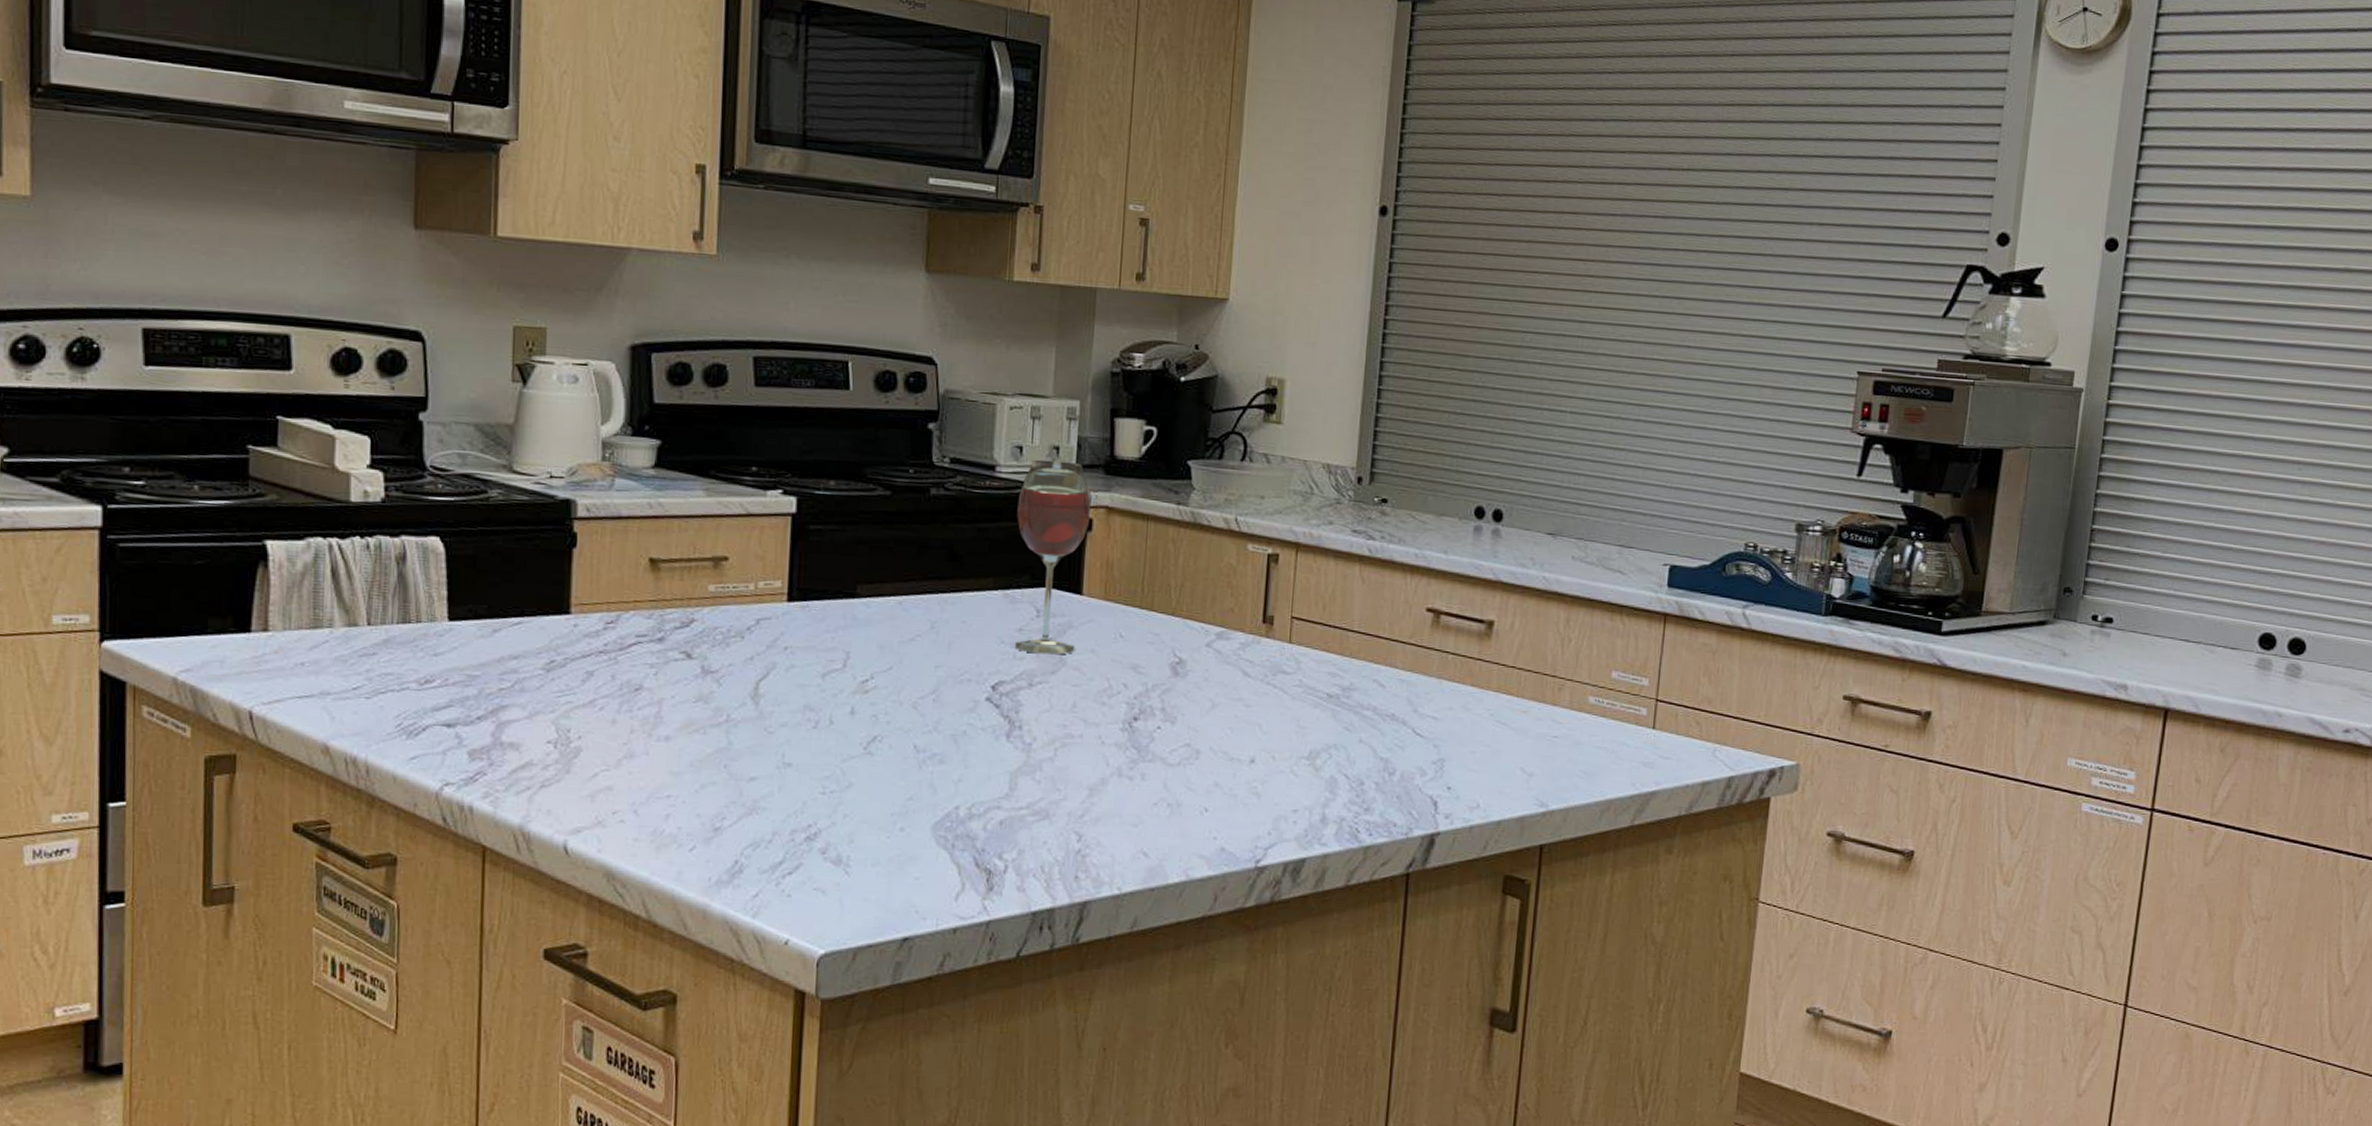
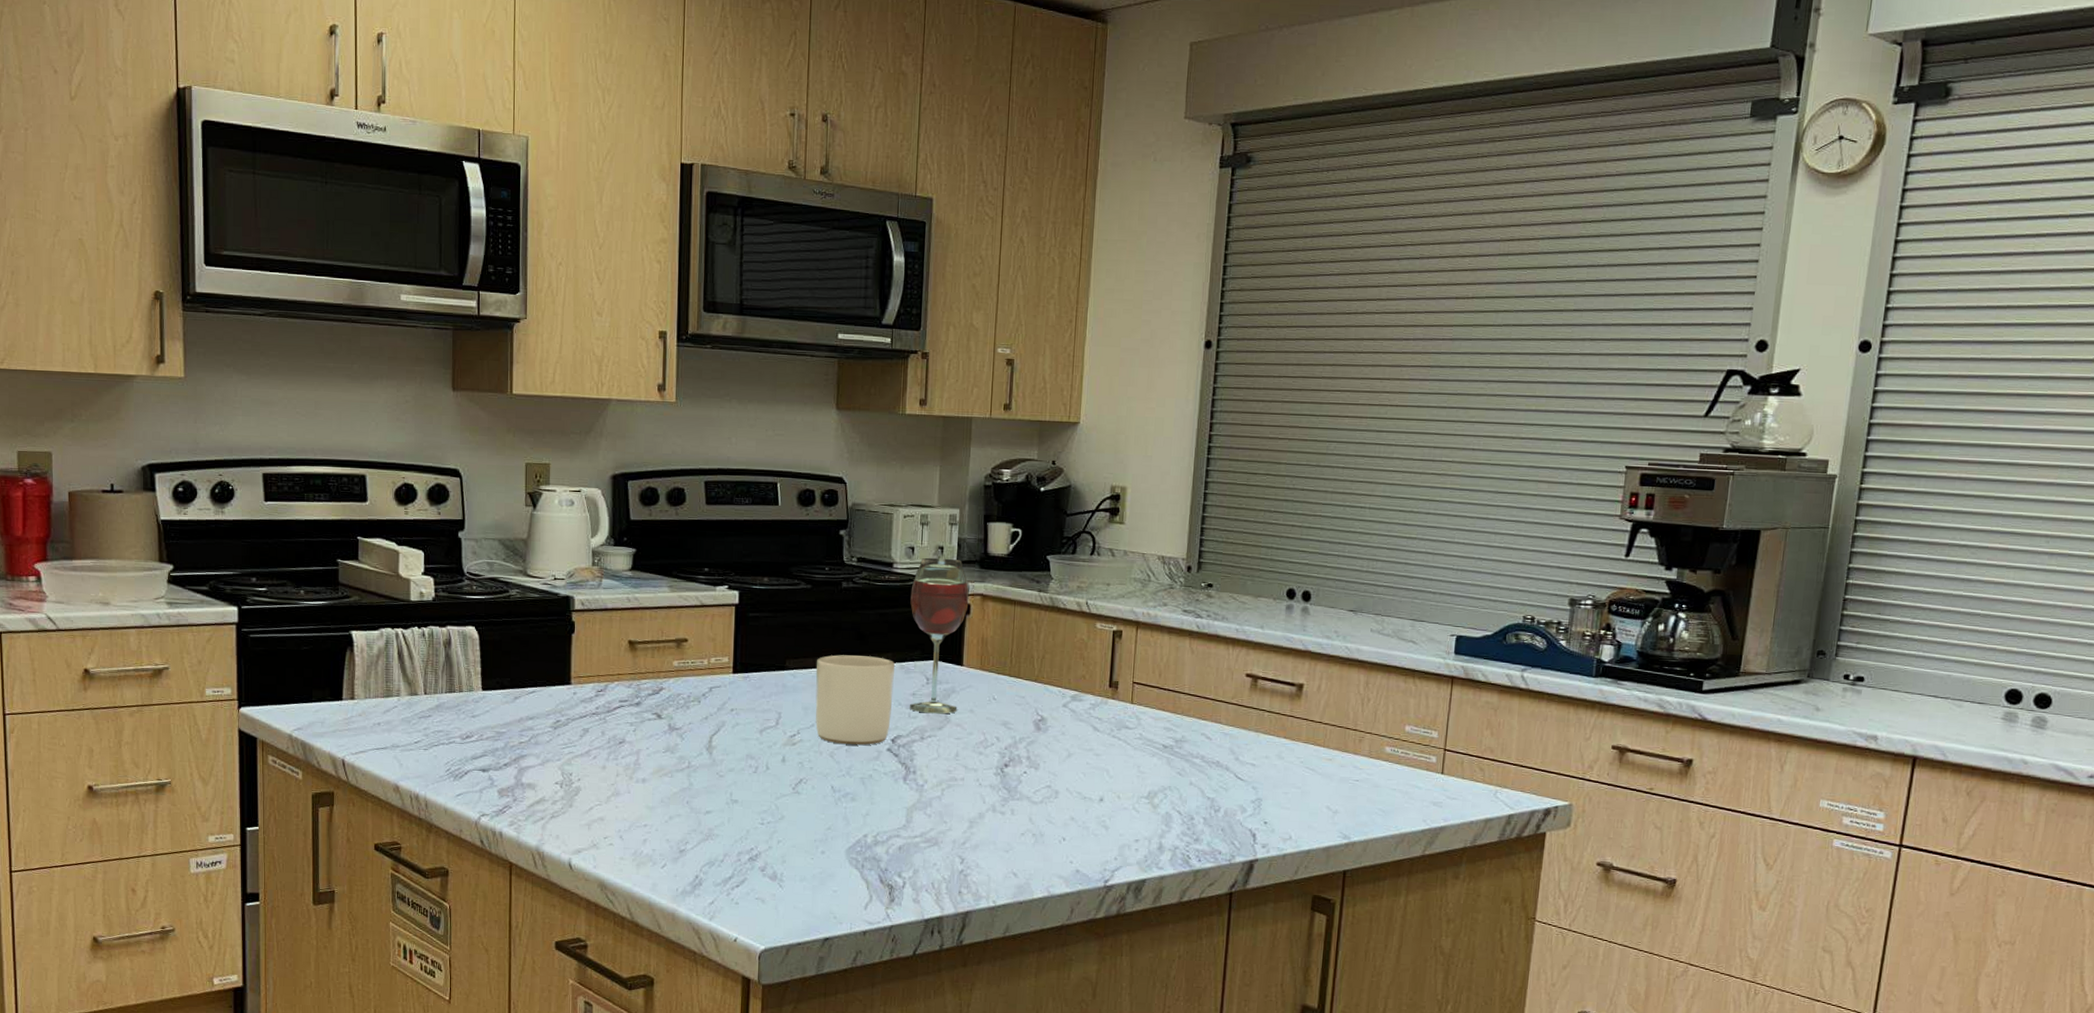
mug: none [894,579,997,693] -> present [815,655,895,745]

